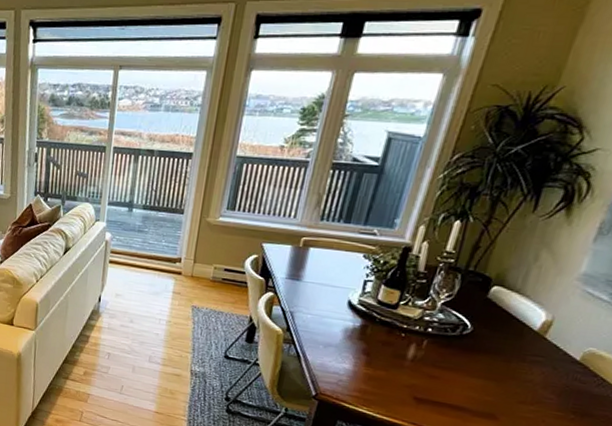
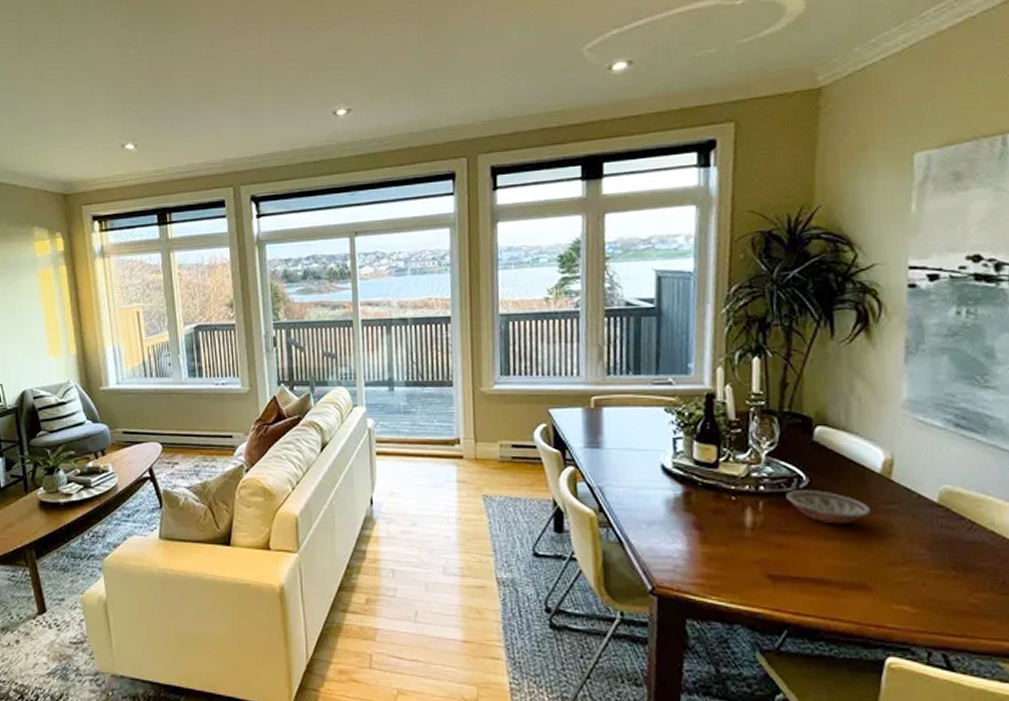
bowl: none [448,335,519,367] -> present [786,490,870,525]

